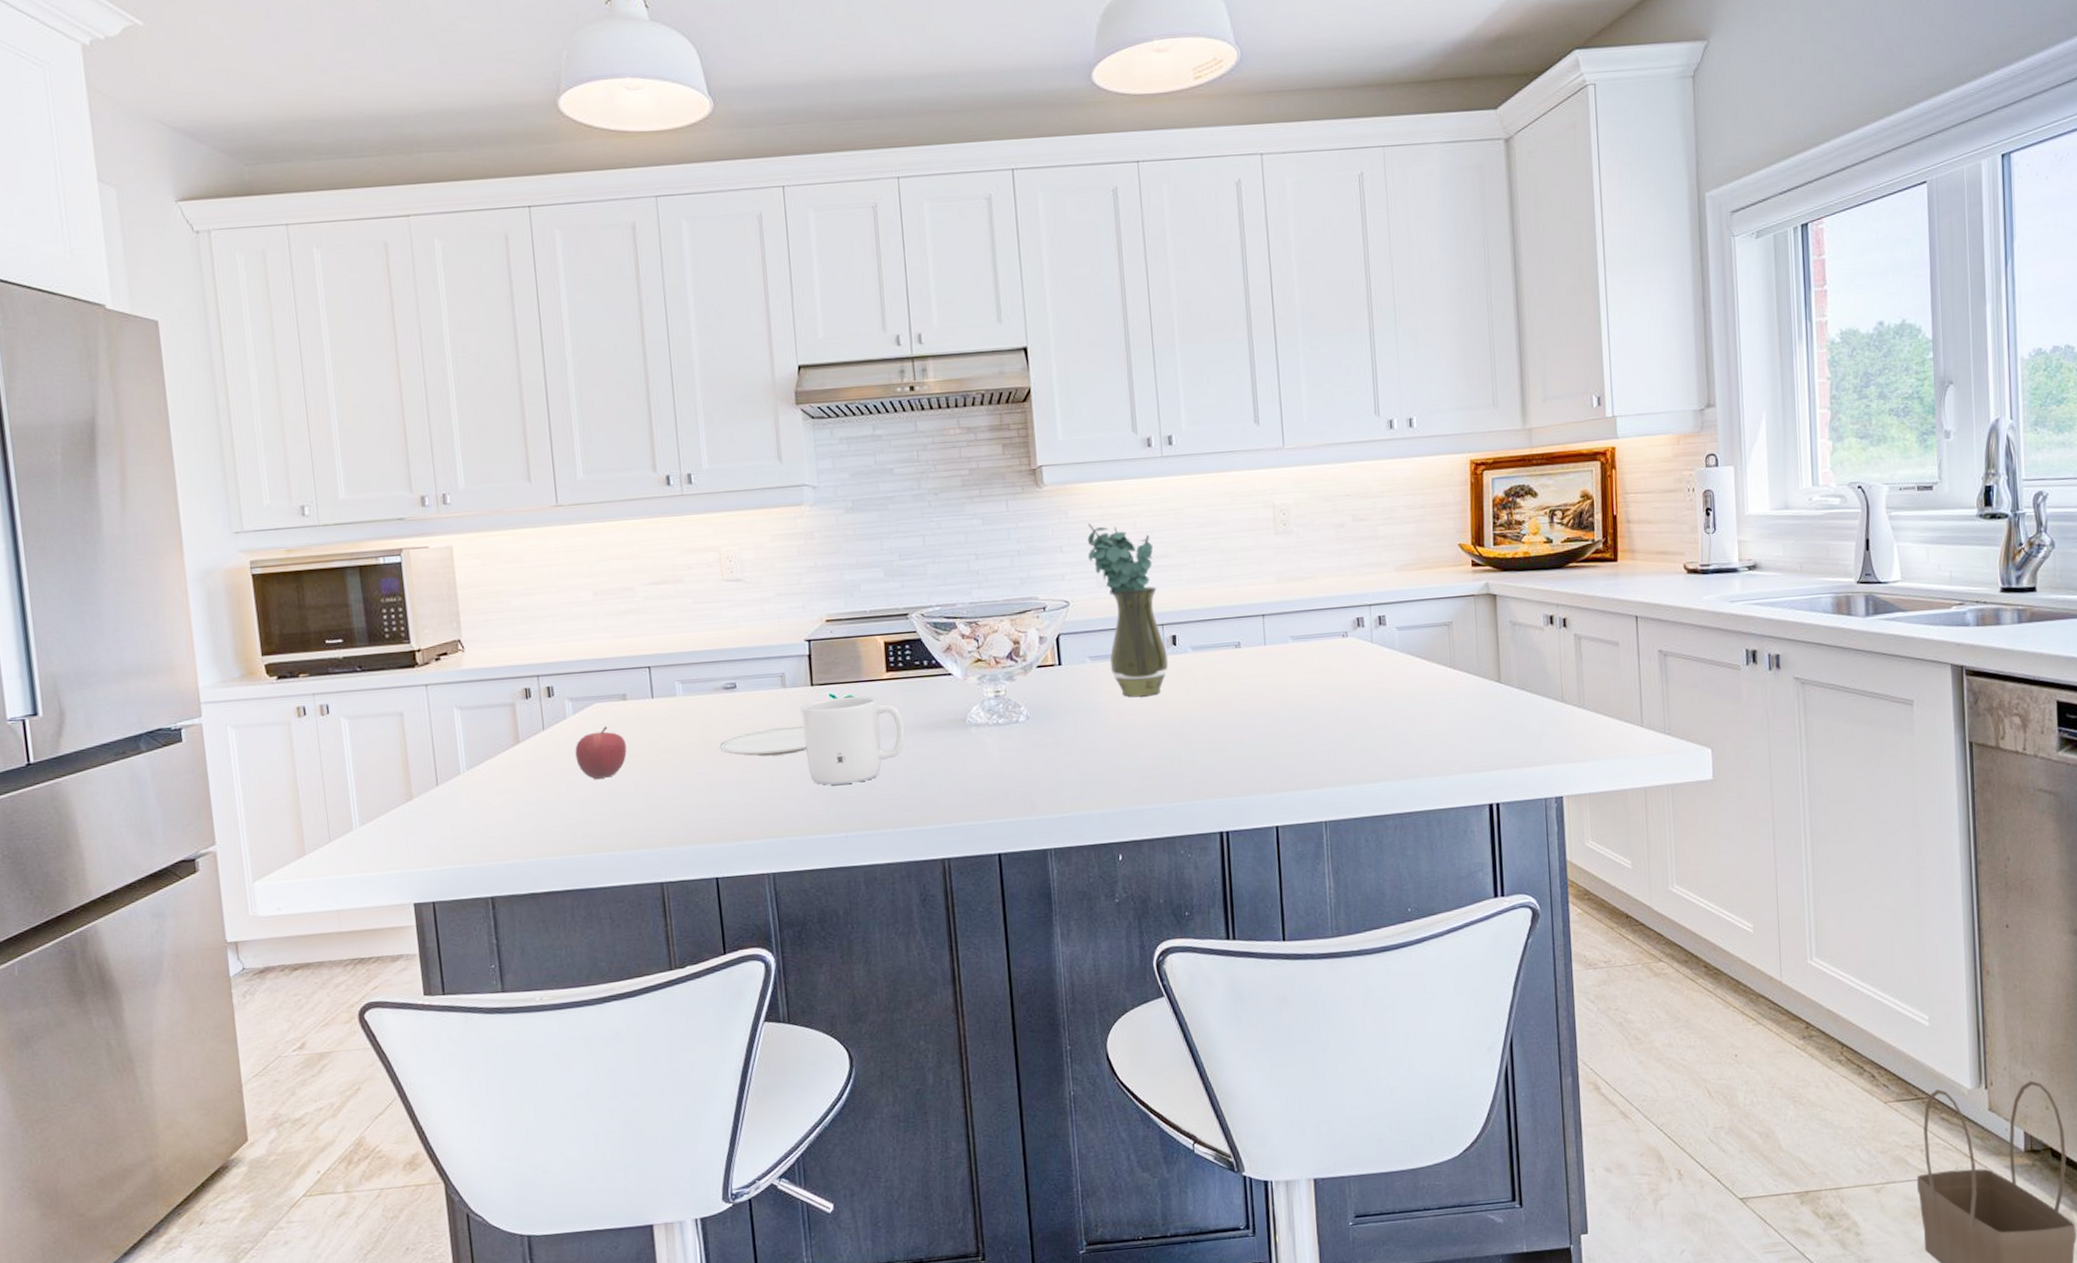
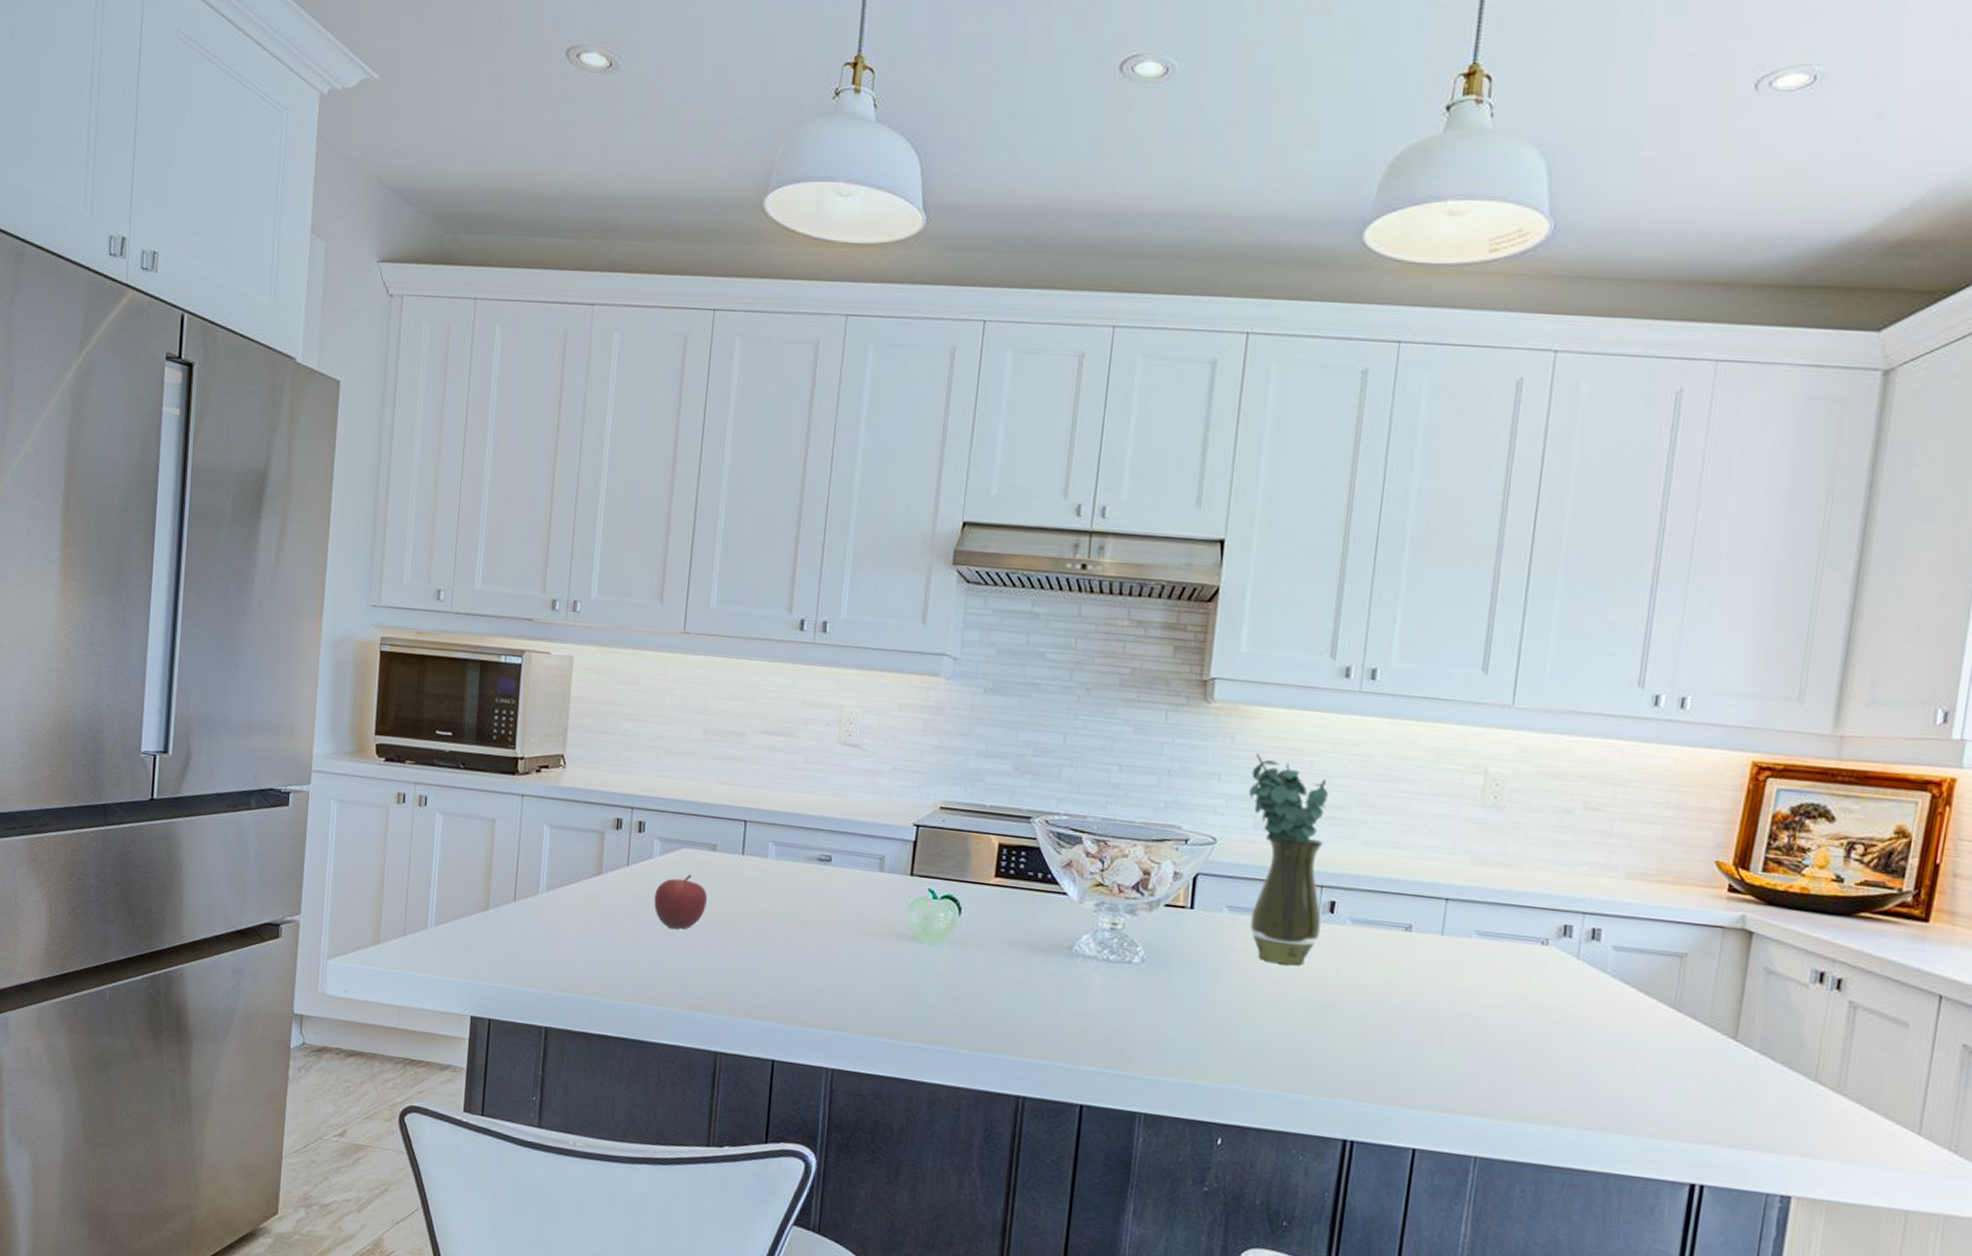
plate: present [718,725,807,757] -> none [800,911,895,945]
mug: present [800,696,906,785] -> none [890,893,1004,992]

